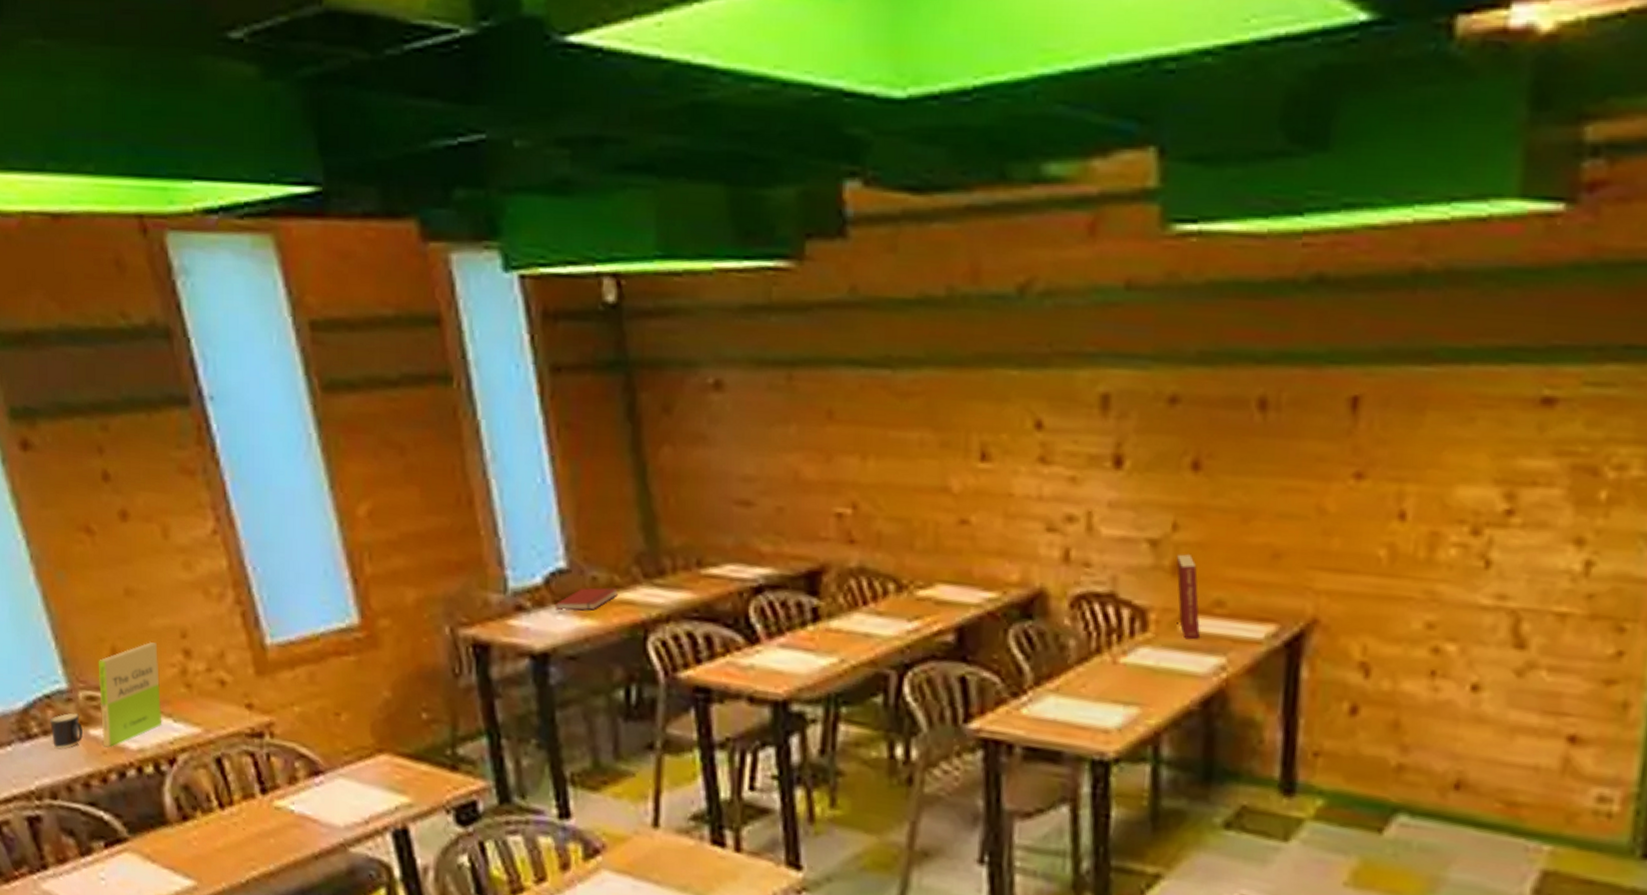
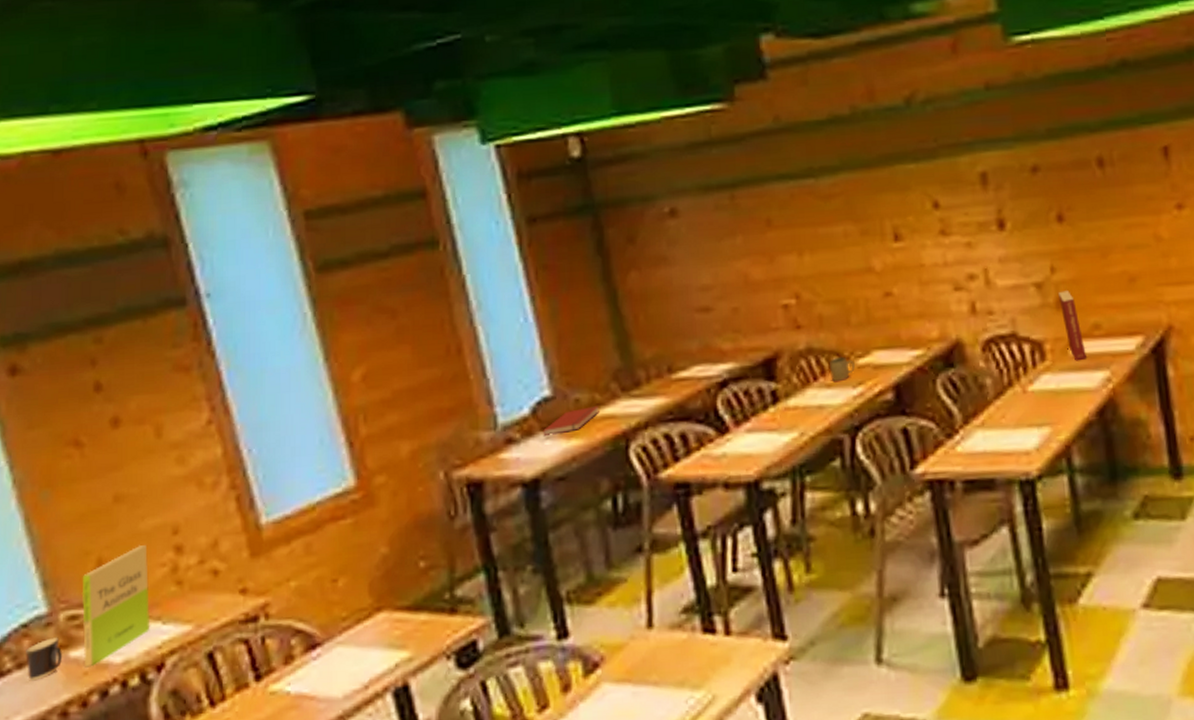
mug: none [883,583,913,612] -> present [830,356,855,382]

